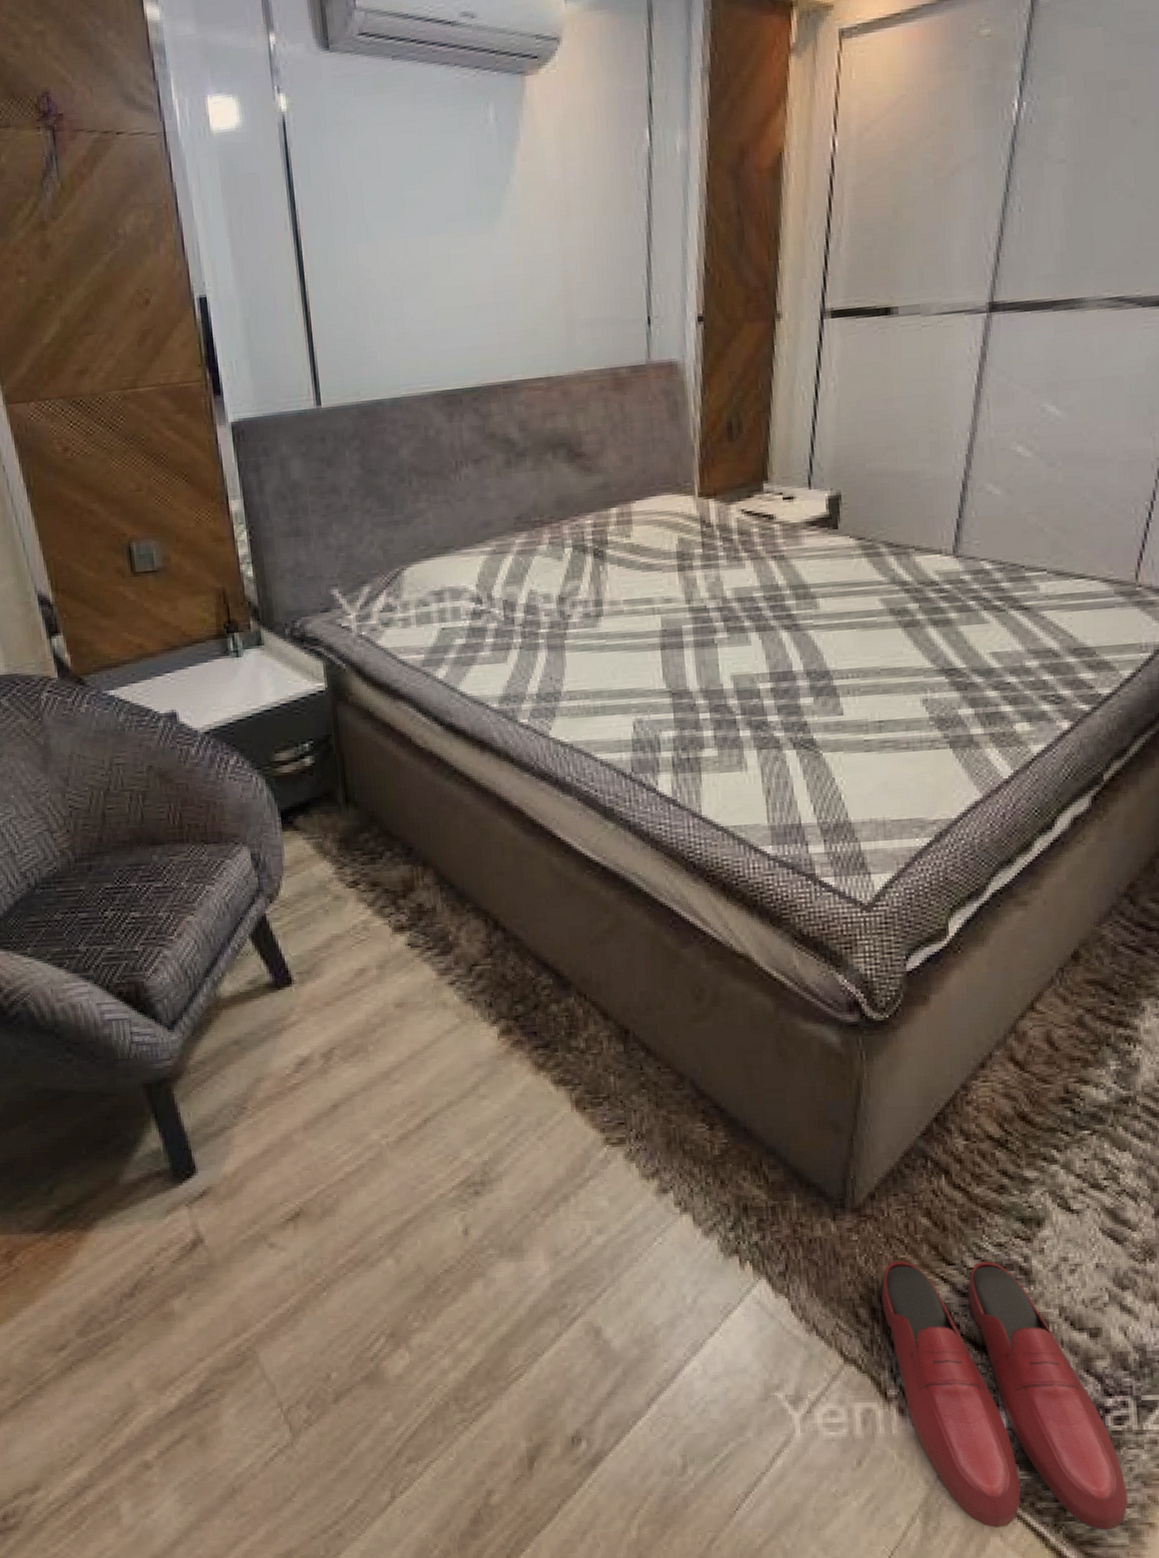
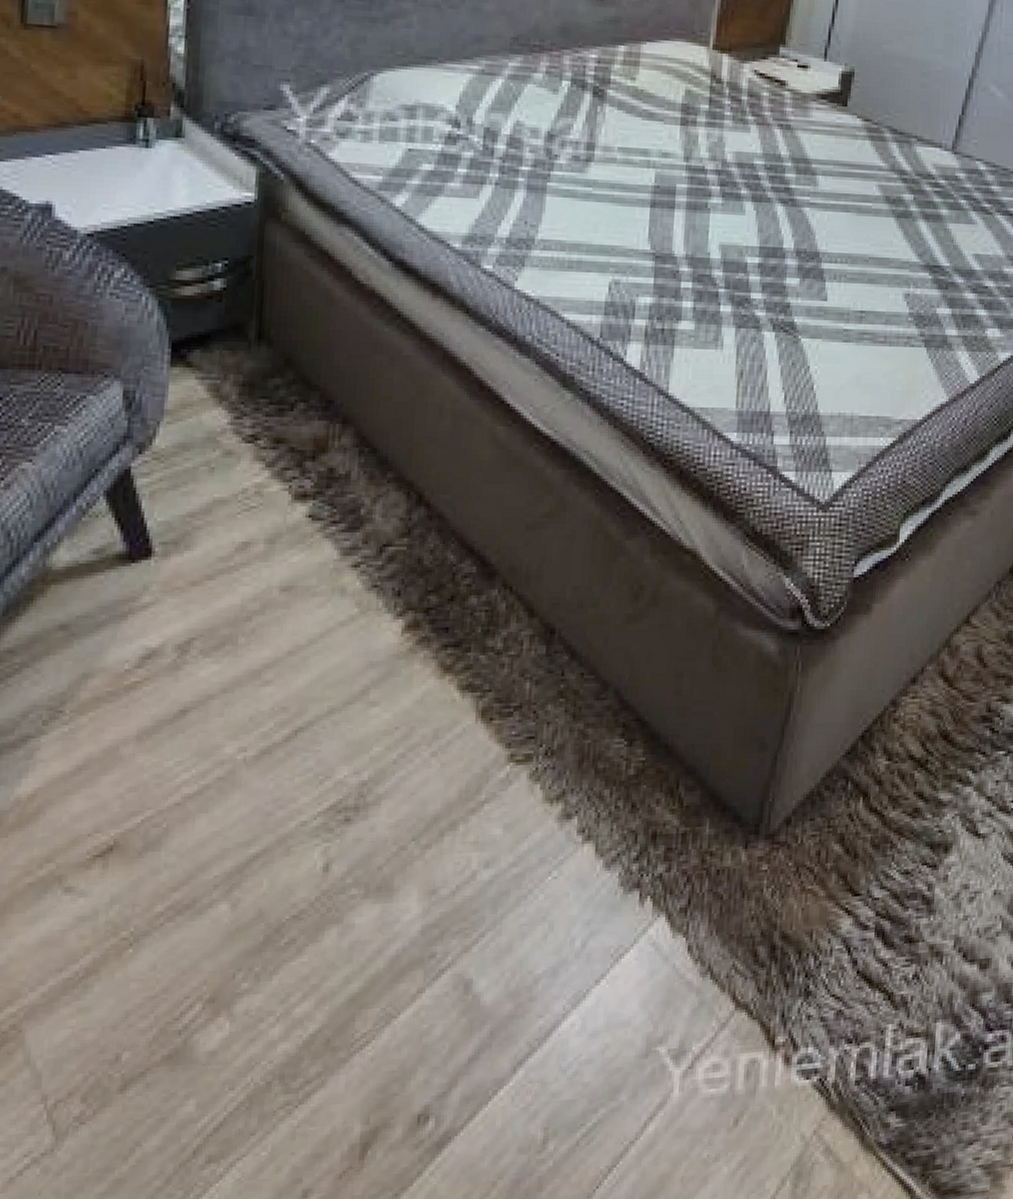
slippers: present [881,1260,1128,1531] -> none [782,890,995,1184]

